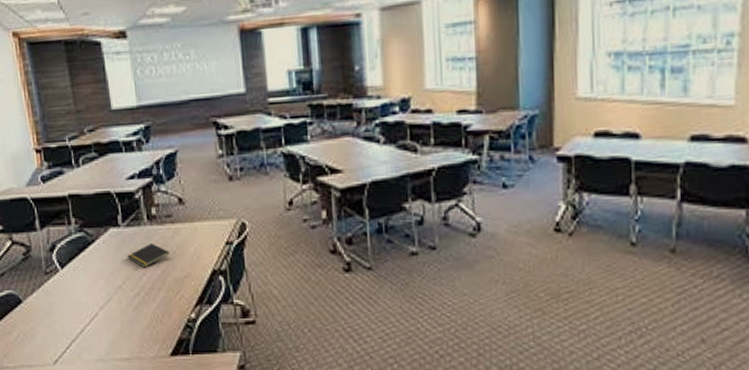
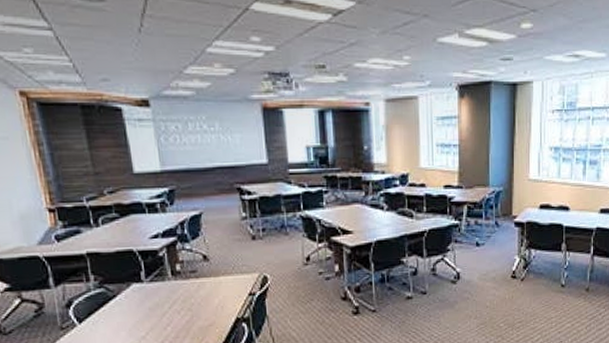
notepad: present [128,242,169,268] -> none [151,296,194,319]

